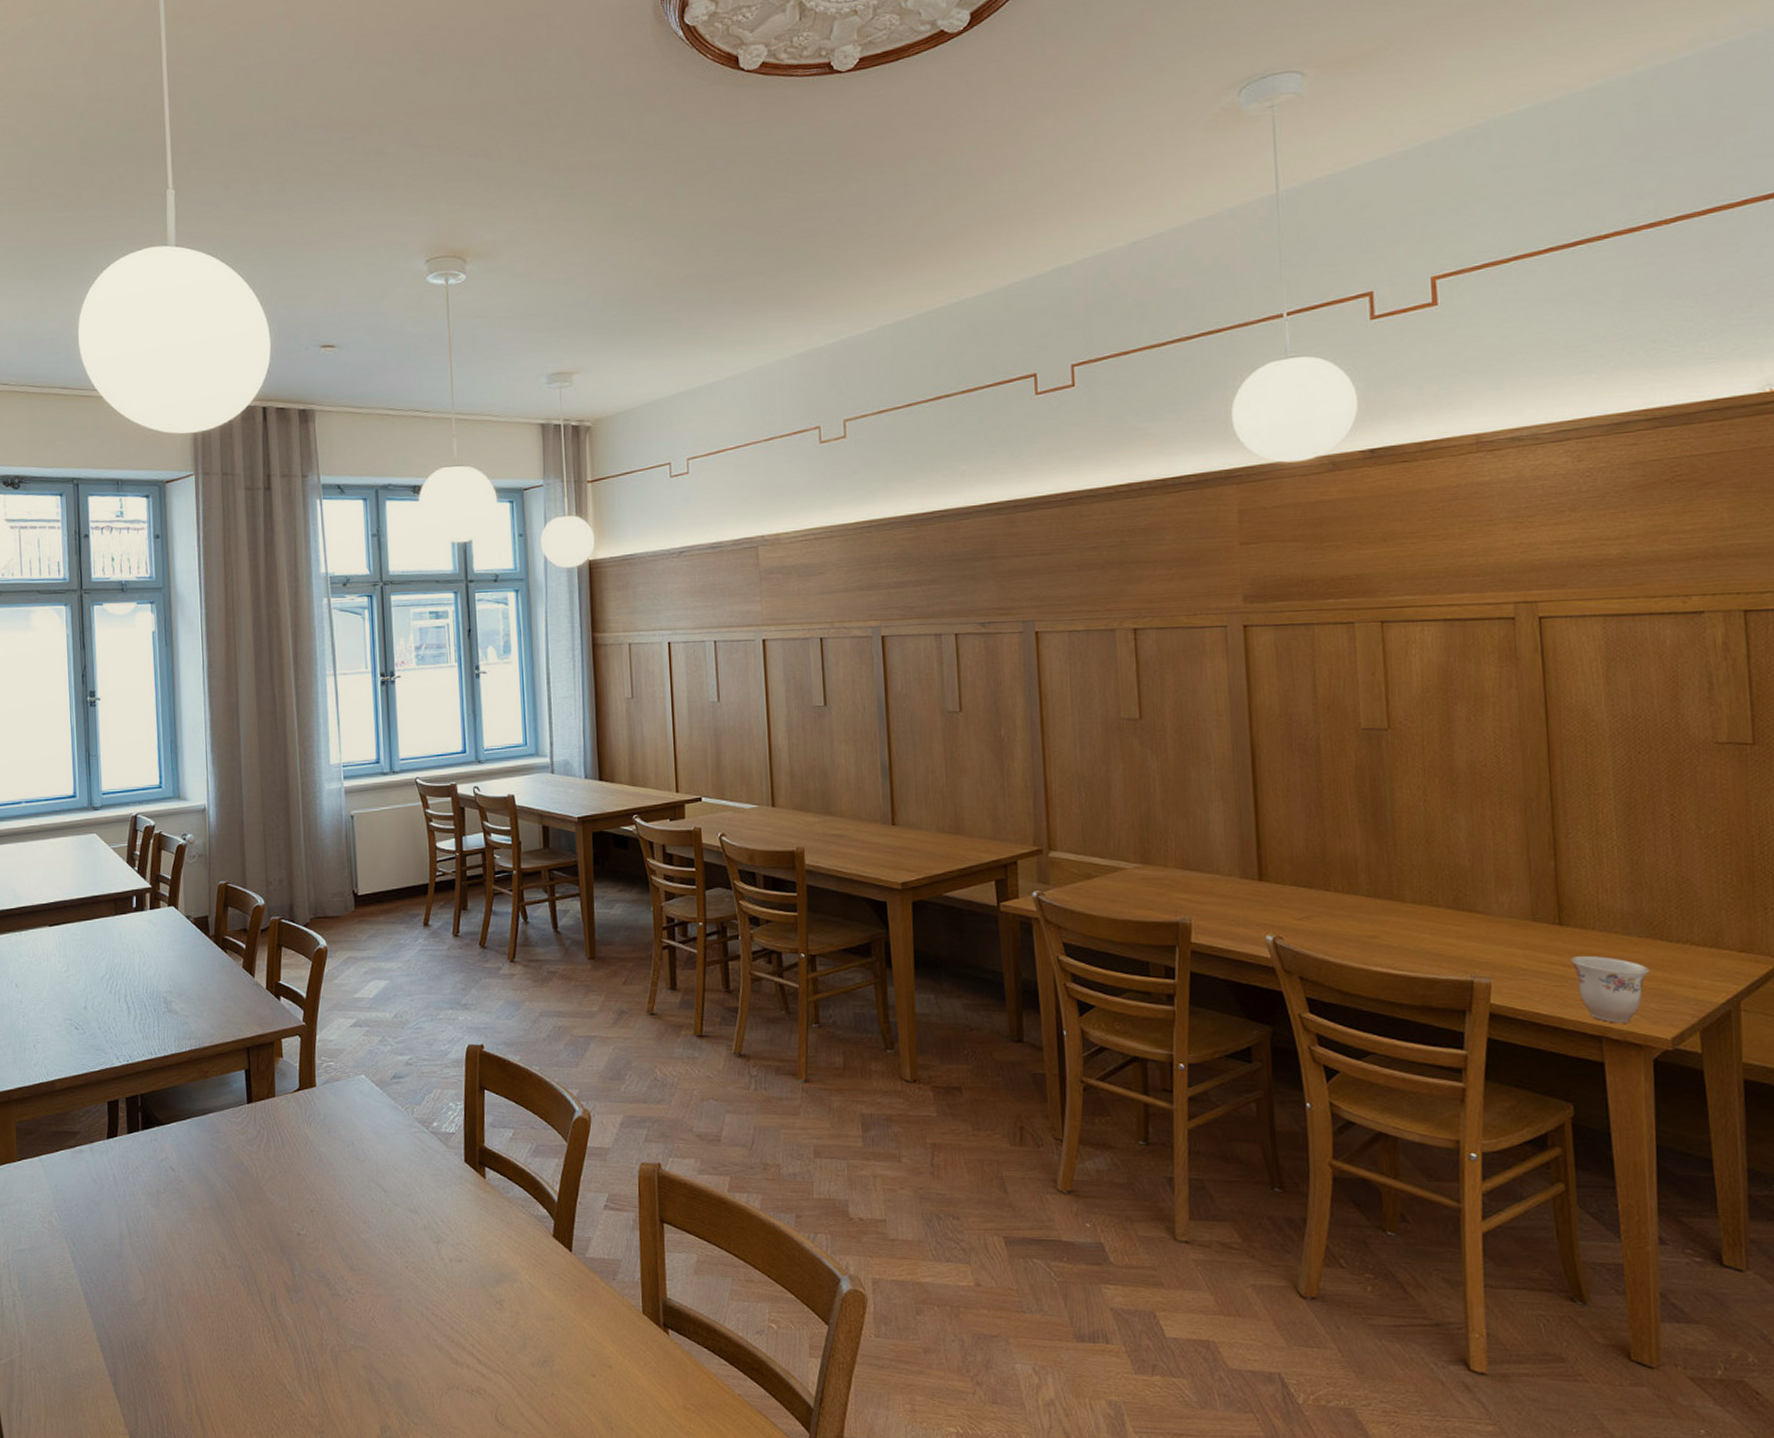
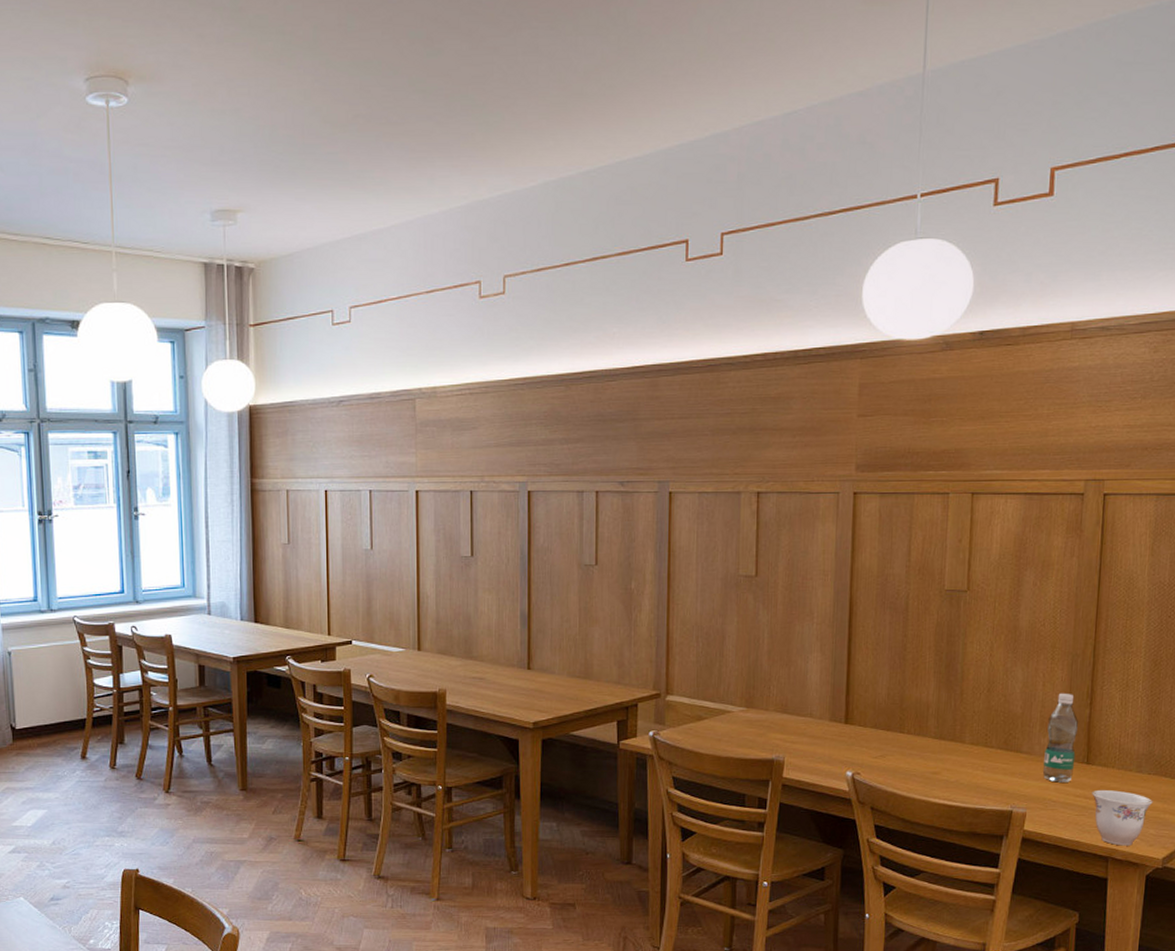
bottle: none [1504,842,1545,947] -> present [1042,693,1079,783]

